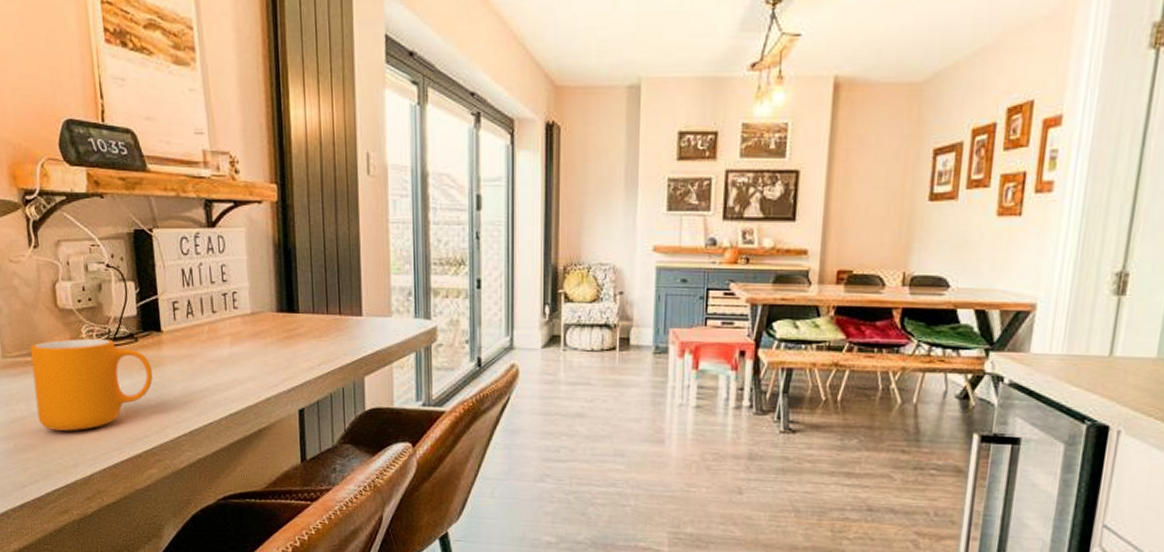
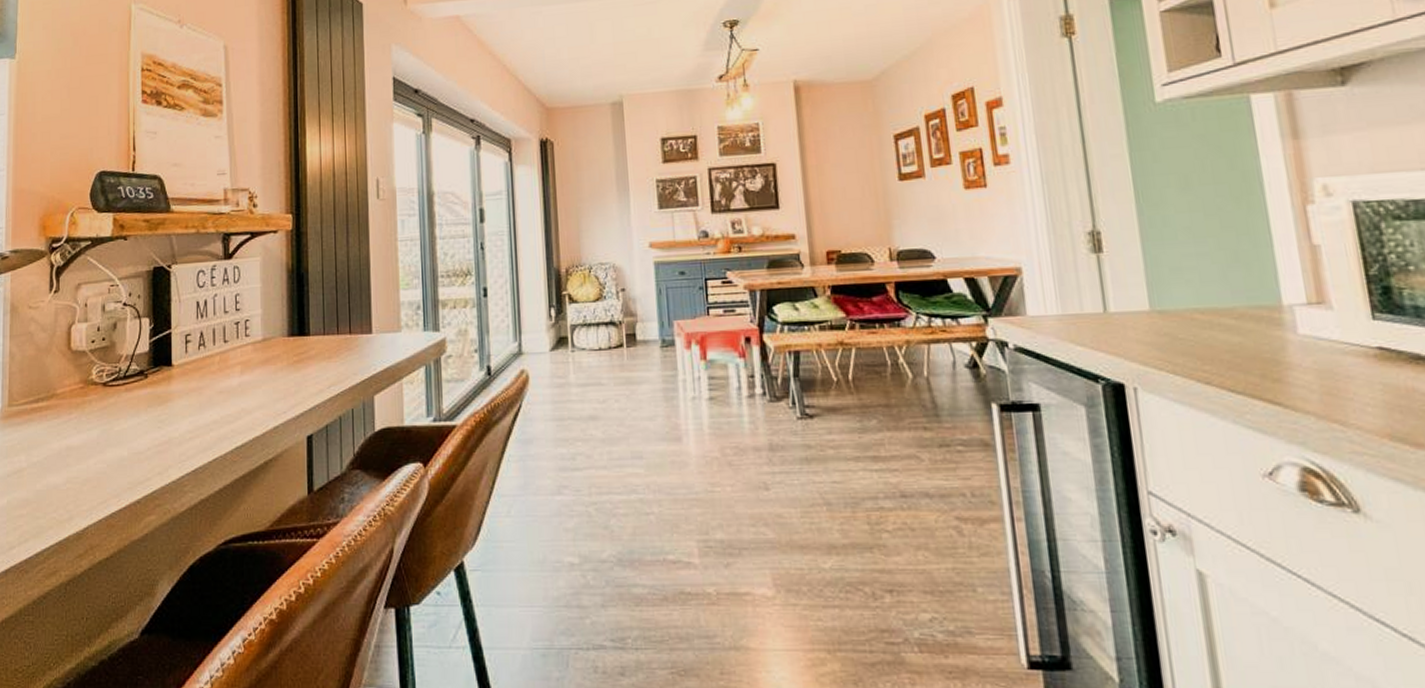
mug: present [30,338,153,431] -> none [37,378,160,481]

